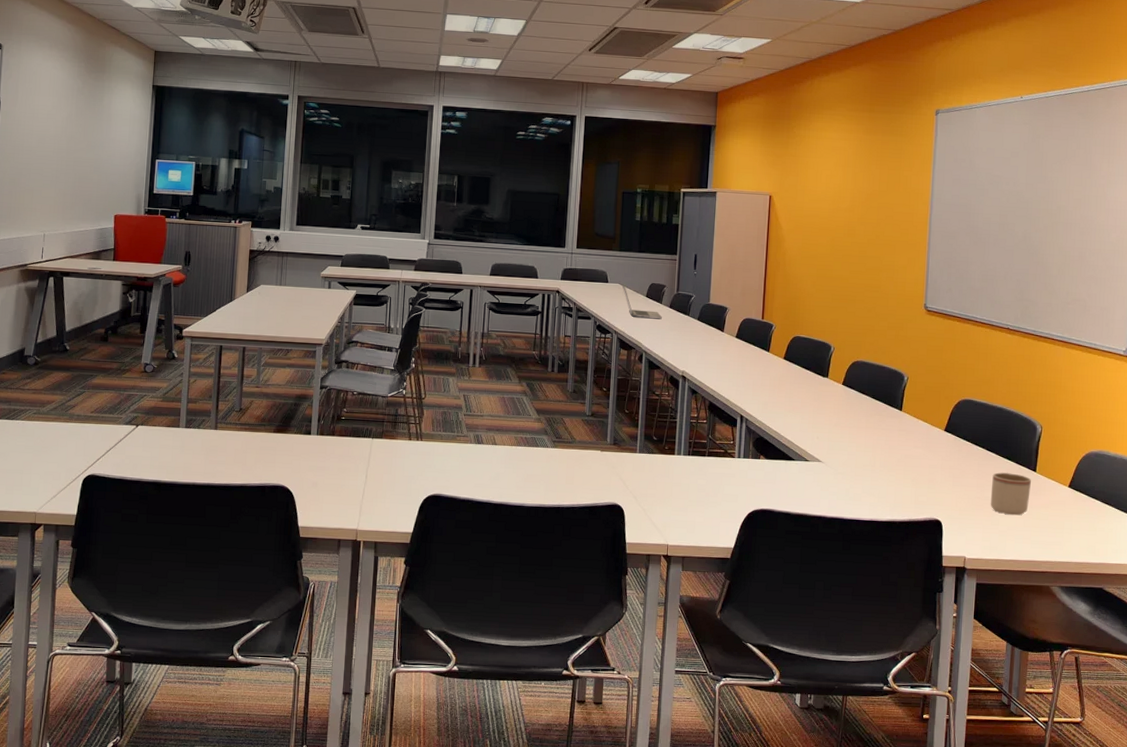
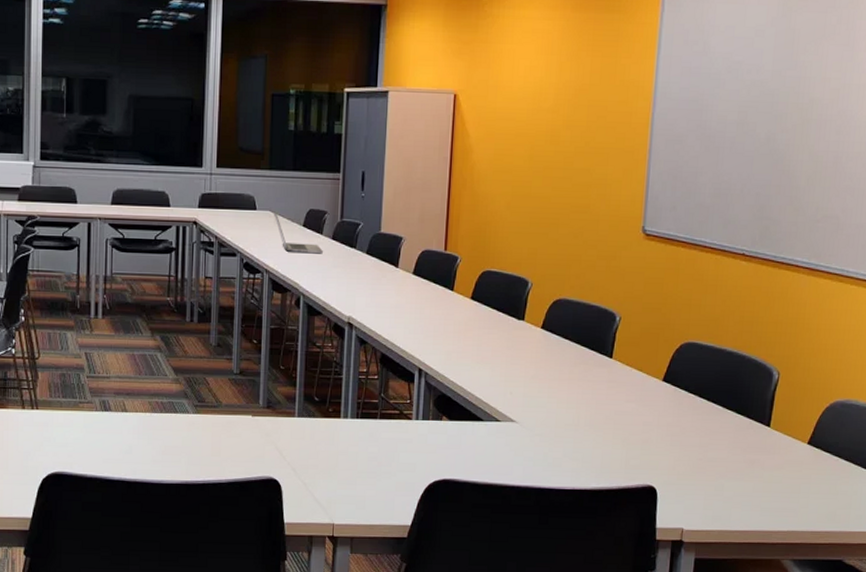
mug: present [990,472,1031,516] -> none [714,429,764,479]

